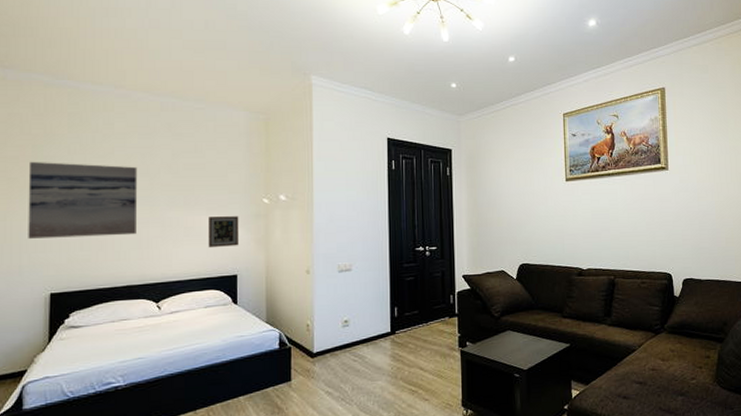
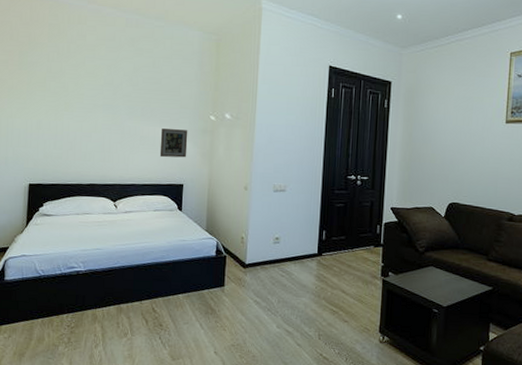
wall art: present [28,161,138,239] -> none [13,65,104,139]

